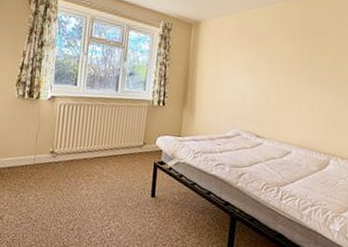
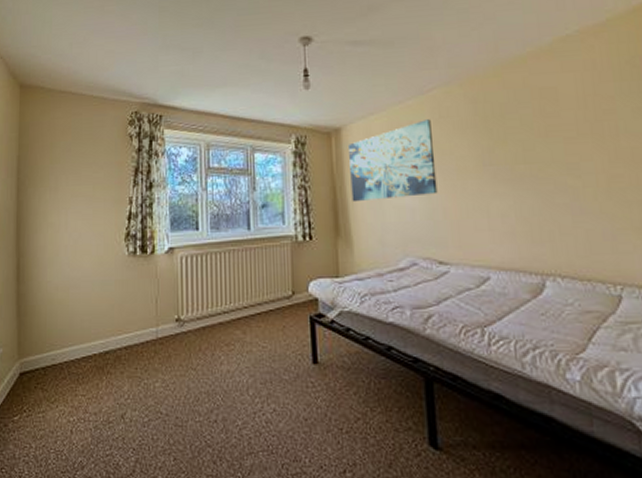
wall art: none [200,25,271,85] -> present [347,119,438,203]

